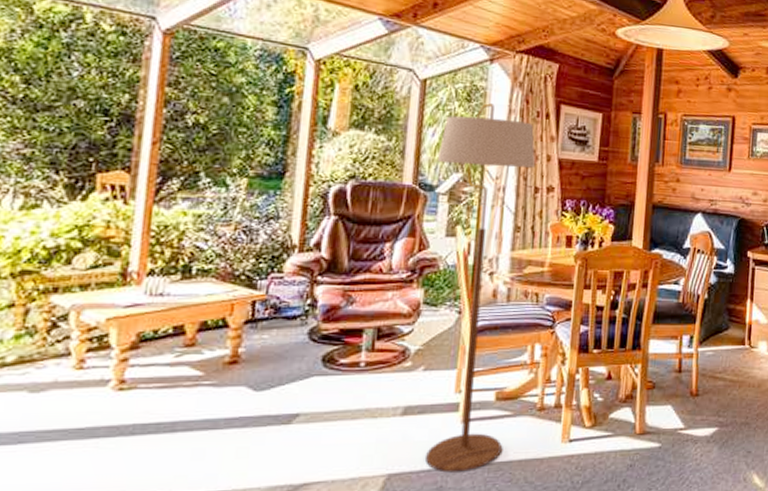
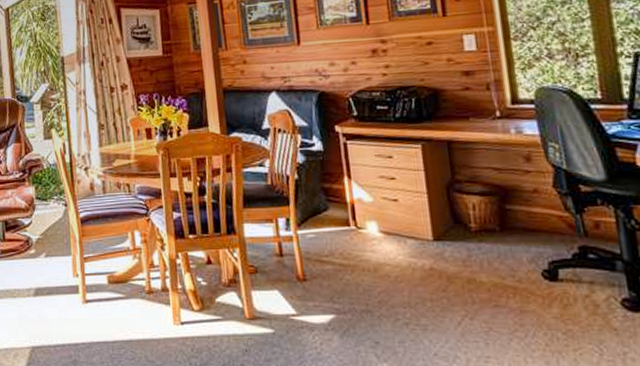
floor lamp: present [424,103,536,473] -> none [27,19,121,348]

